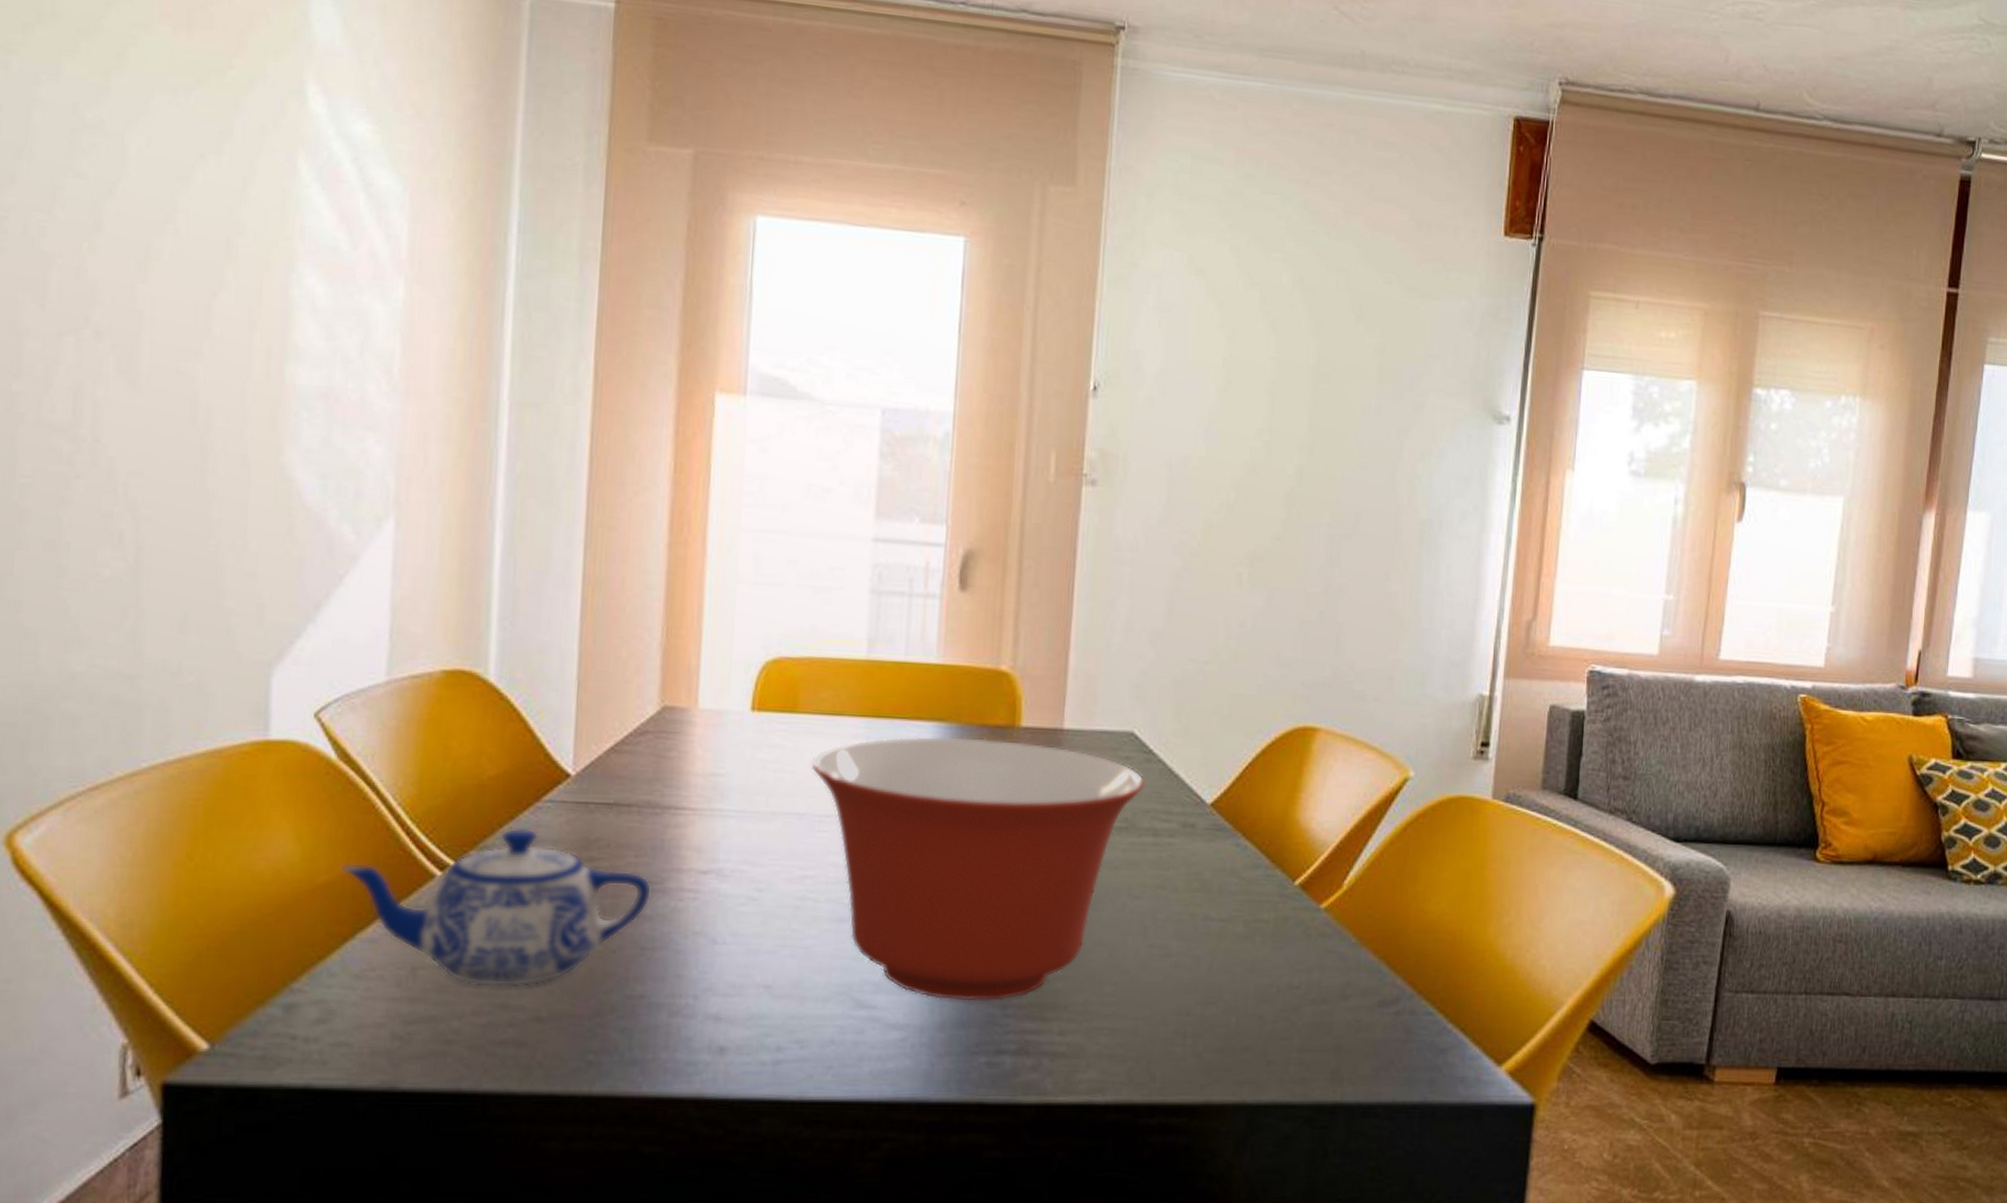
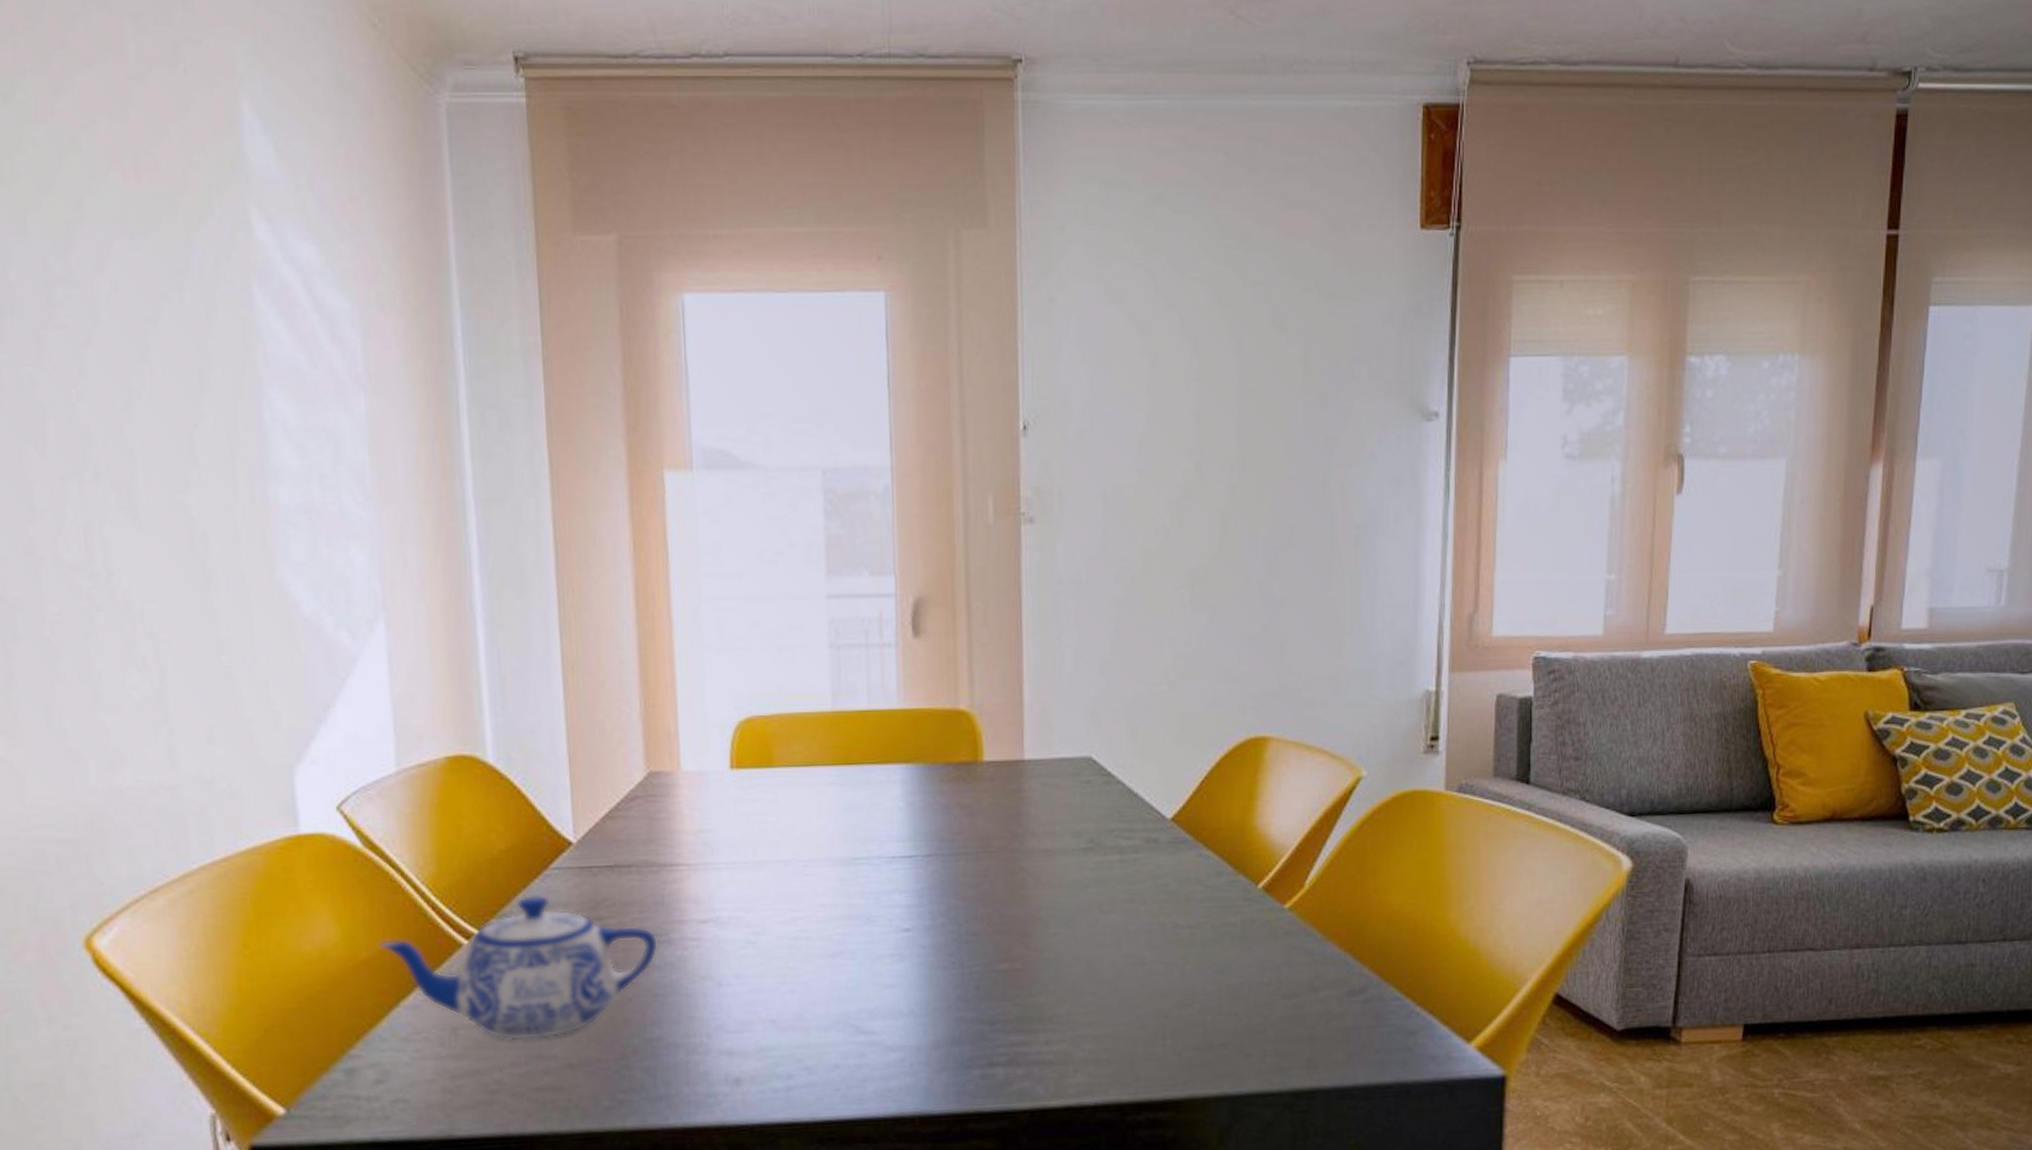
mixing bowl: present [811,736,1146,1001] -> none [791,775,1107,1021]

